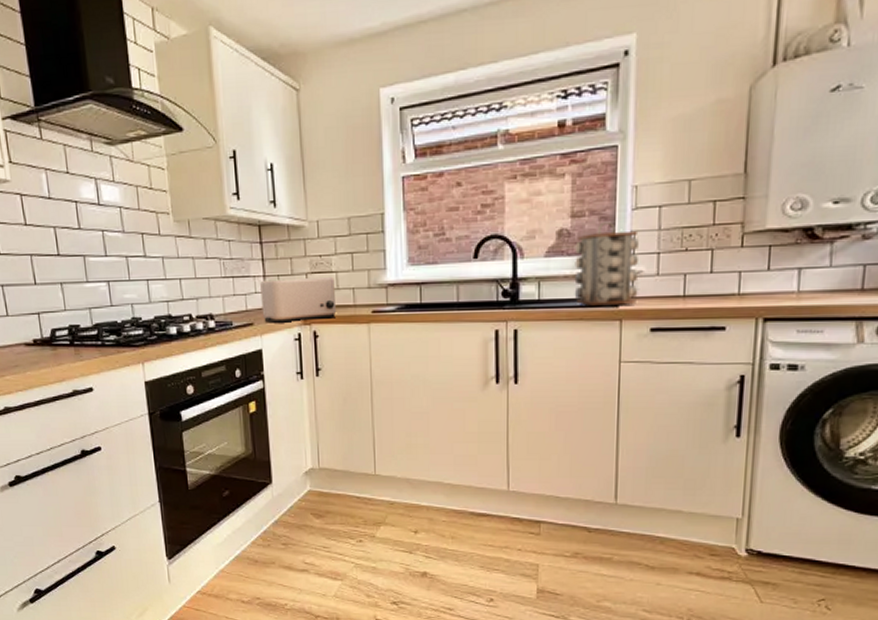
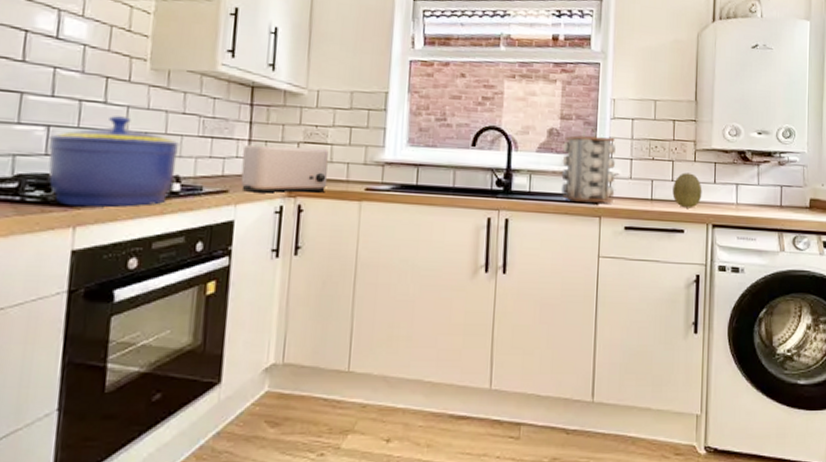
cooking pot: none [109,267,209,346] -> present [47,116,180,208]
fruit: none [711,261,751,302] -> present [672,172,702,209]

